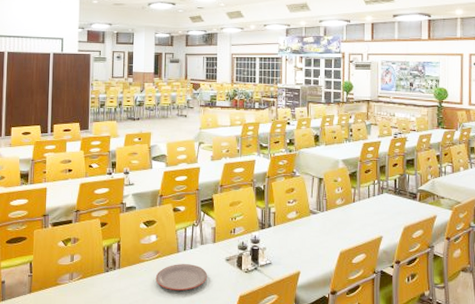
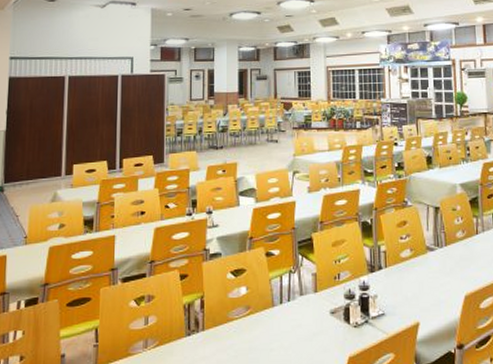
plate: present [155,264,207,291] -> none [247,320,309,354]

